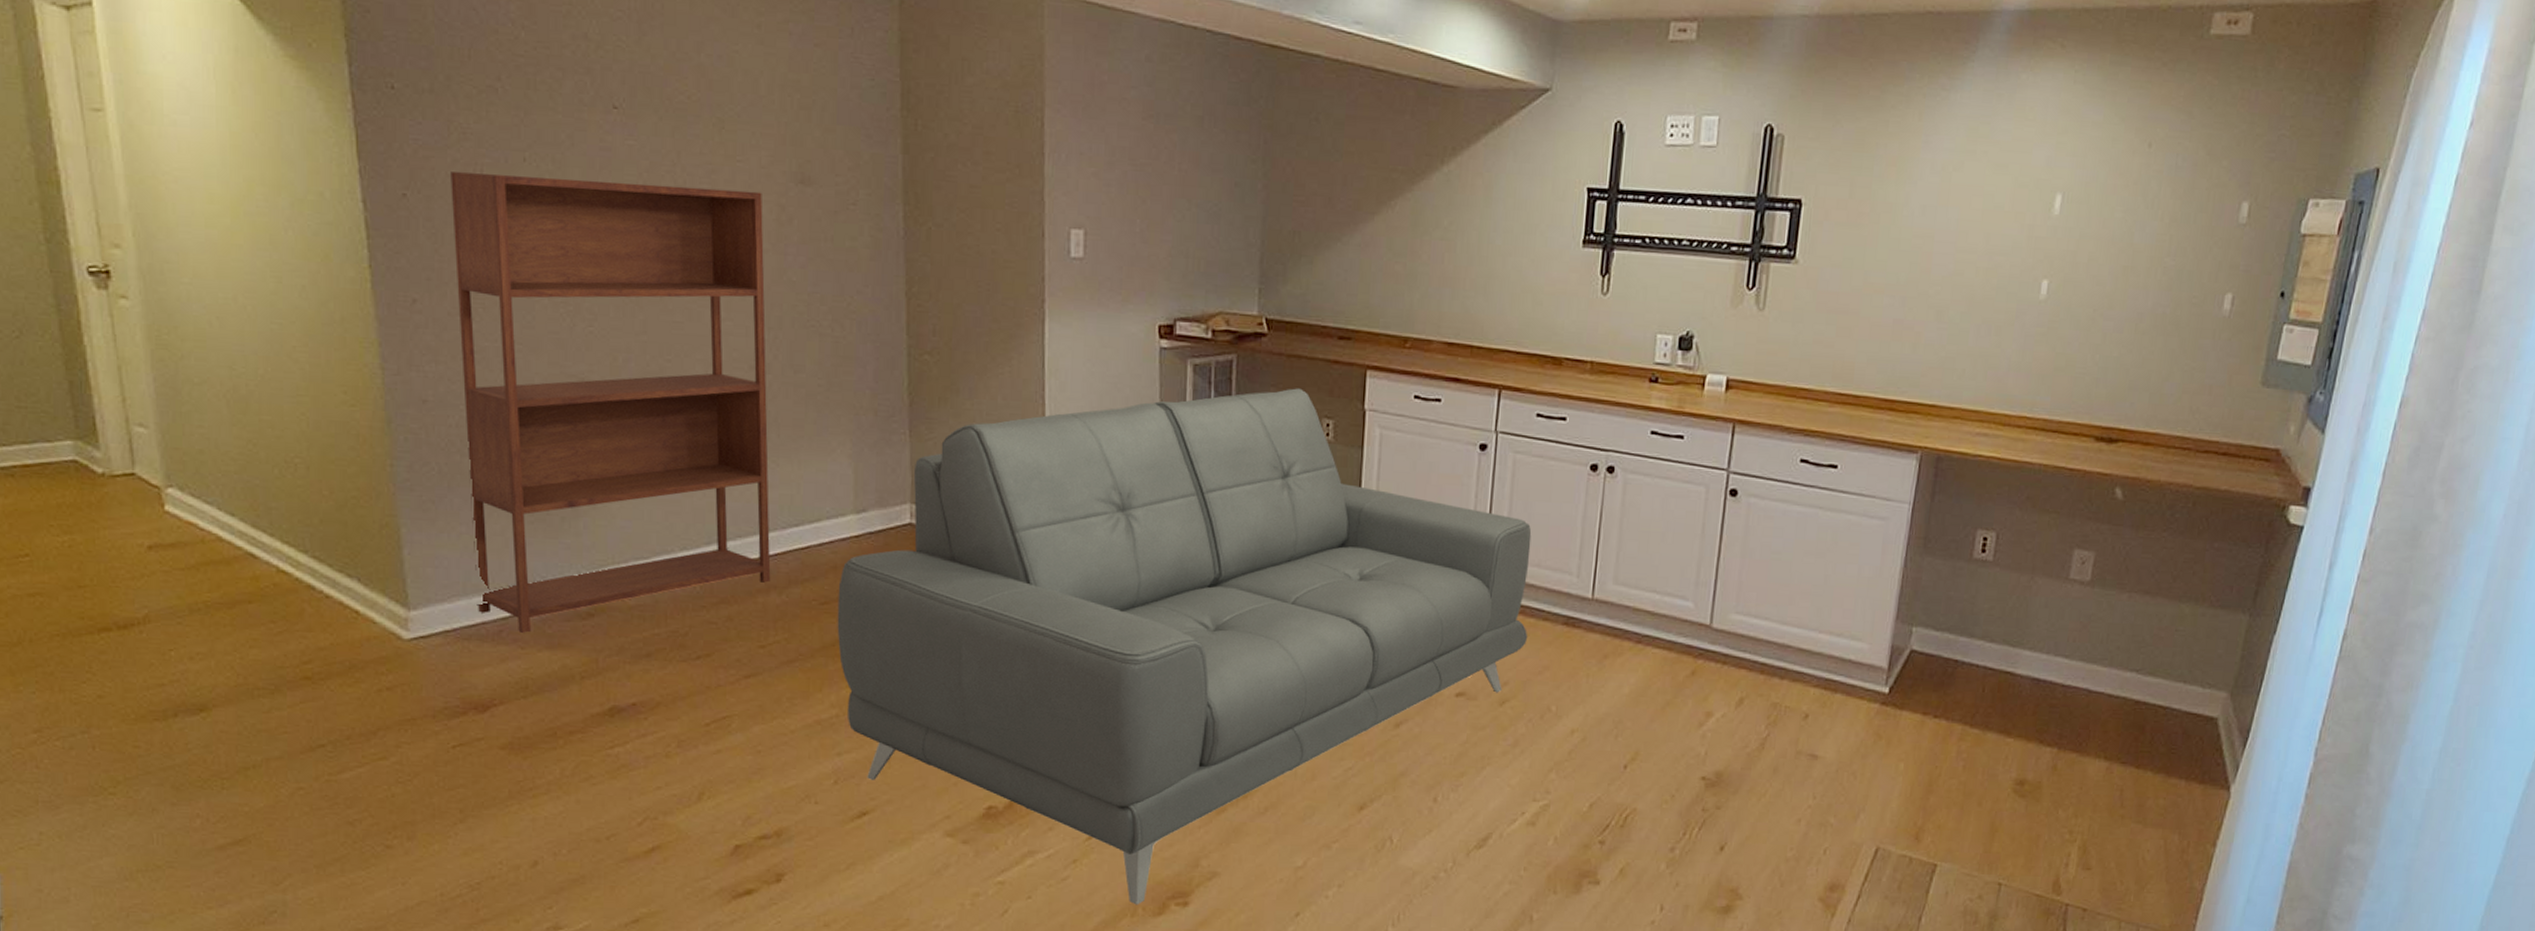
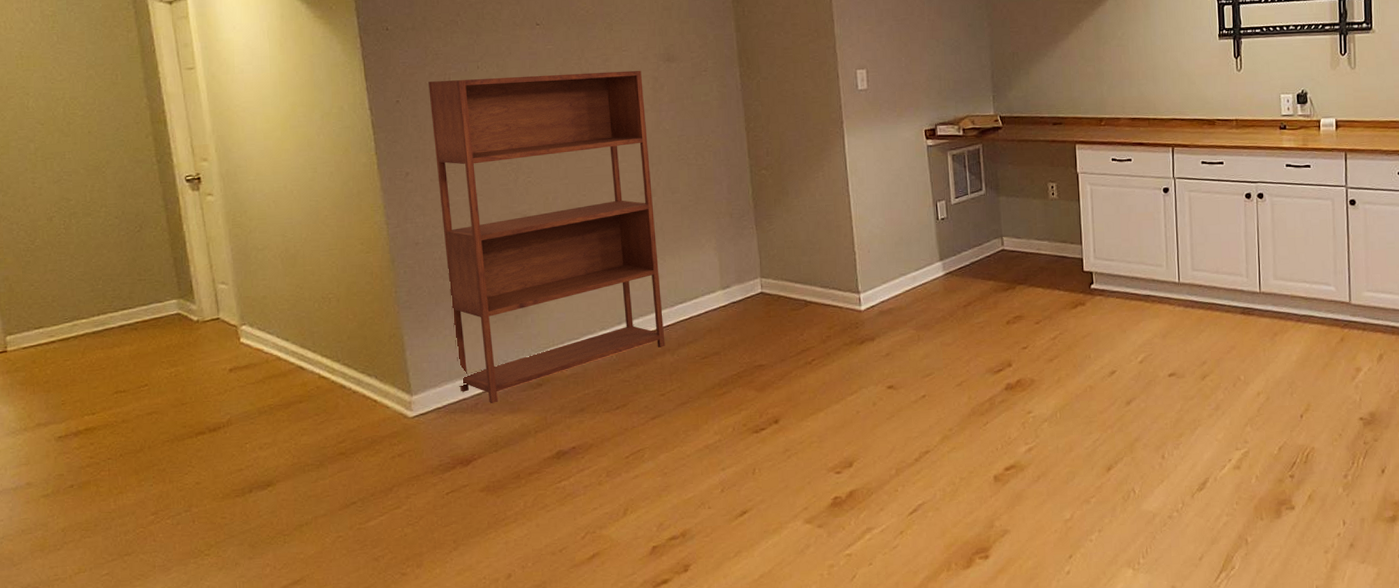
sofa: present [837,388,1532,905] -> none [714,163,1217,562]

